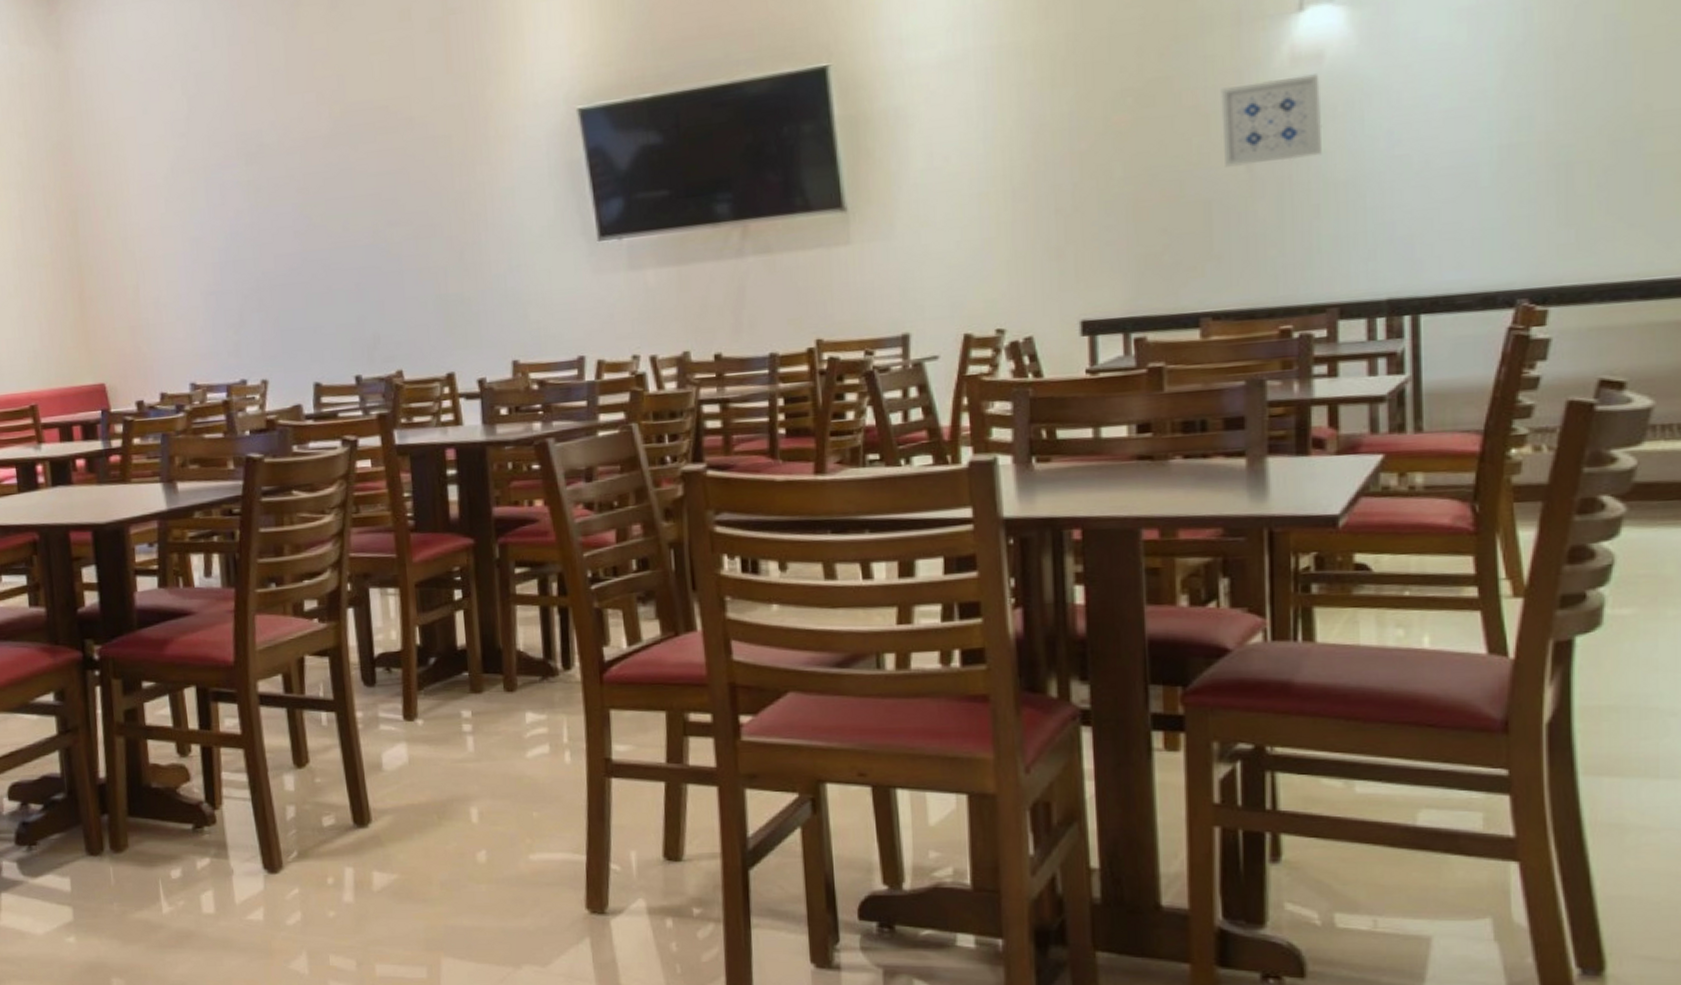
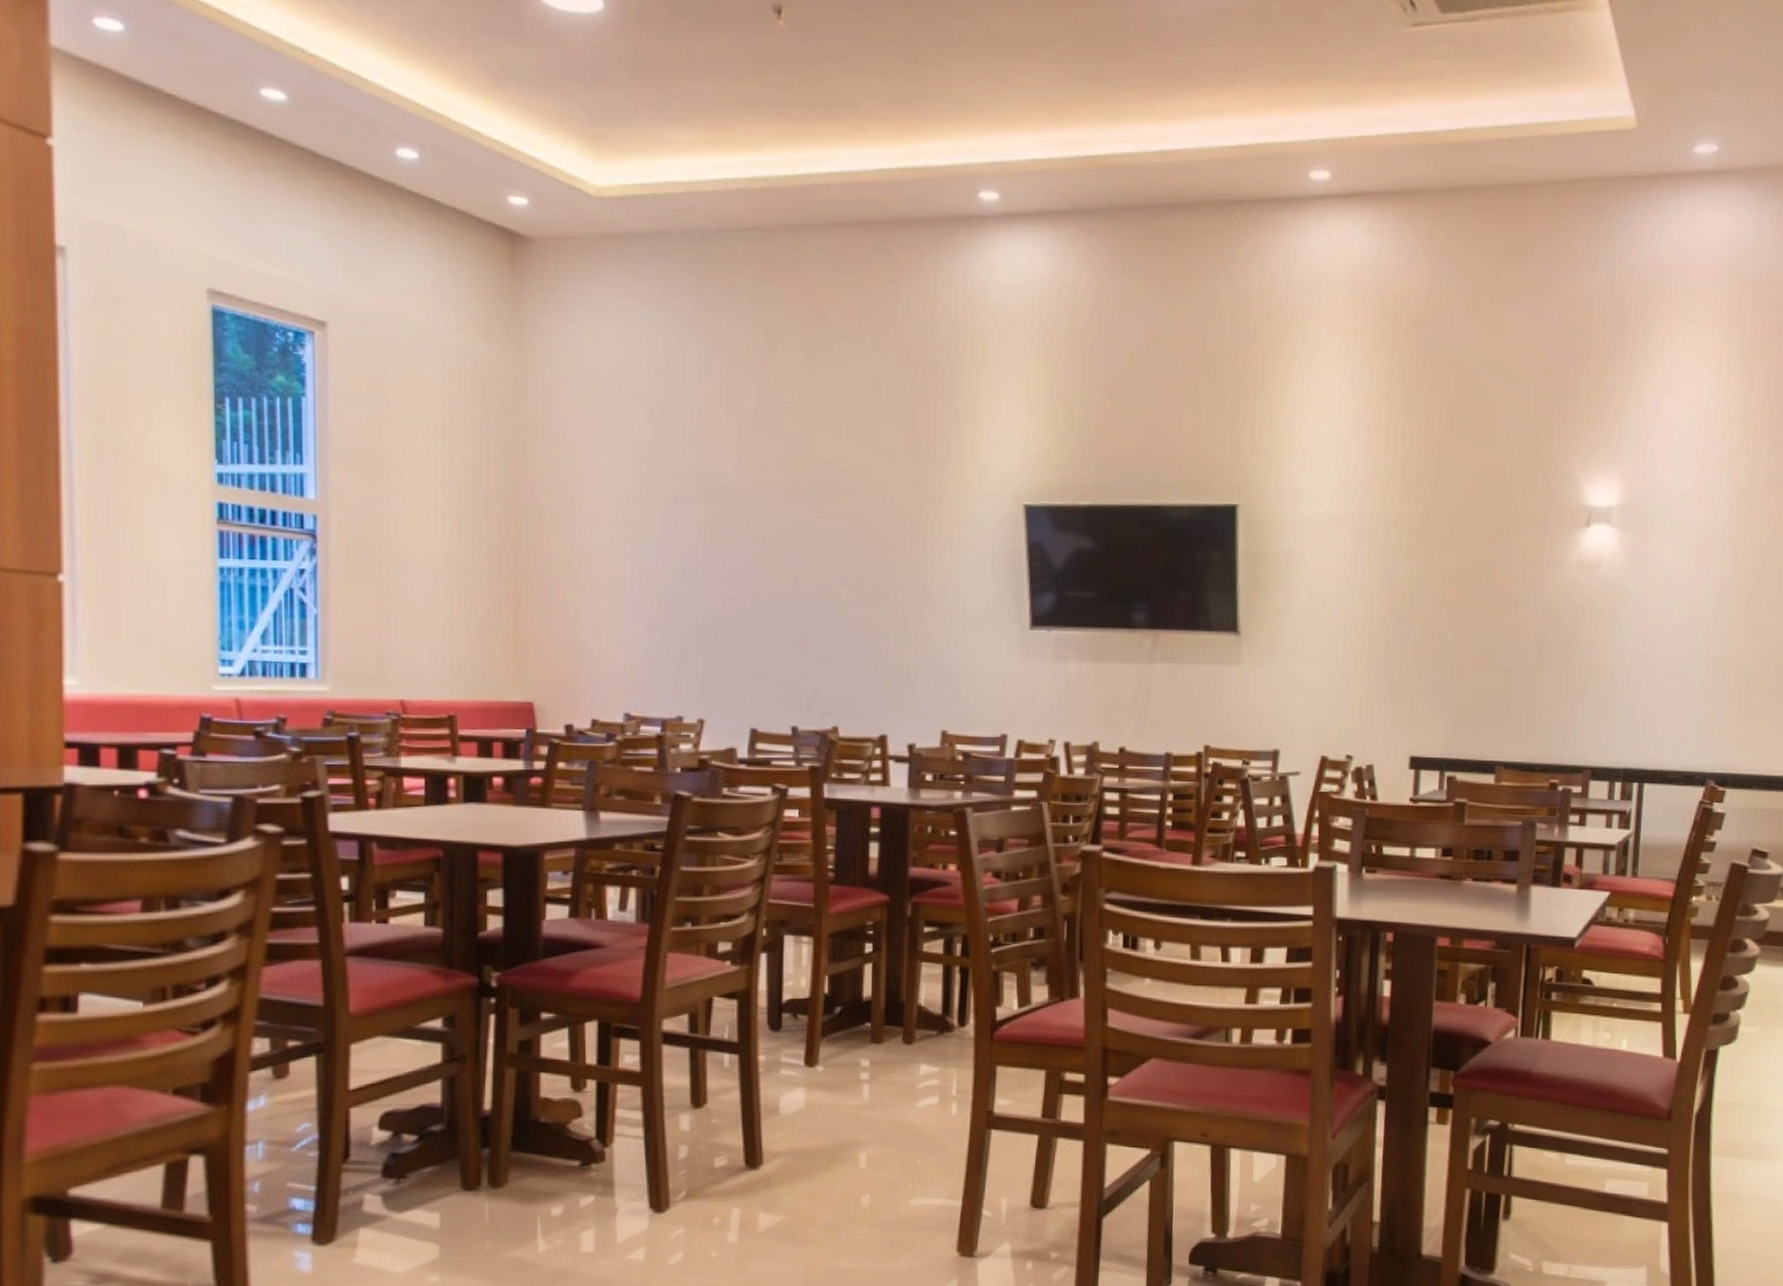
wall art: present [1221,74,1323,167] -> none [1524,578,1596,646]

